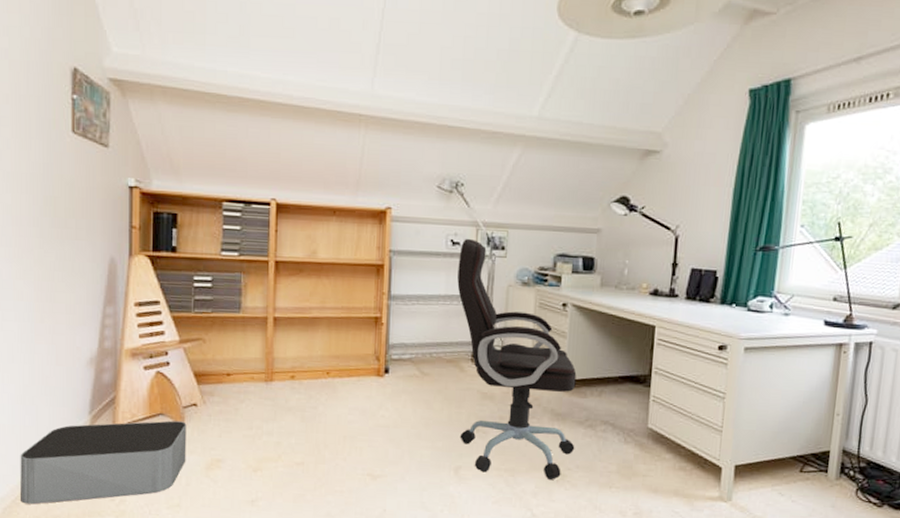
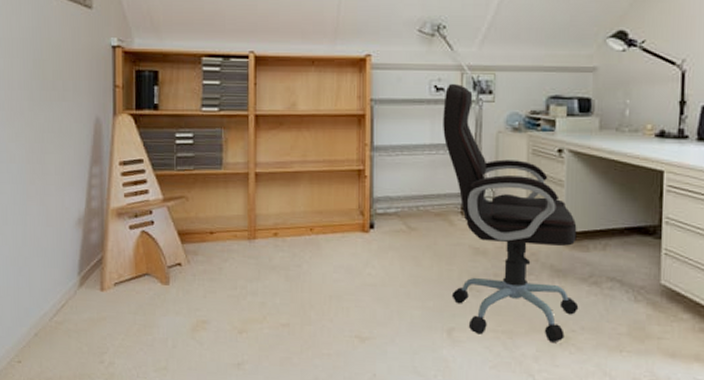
storage bin: present [19,420,187,505] -> none [14,281,172,367]

